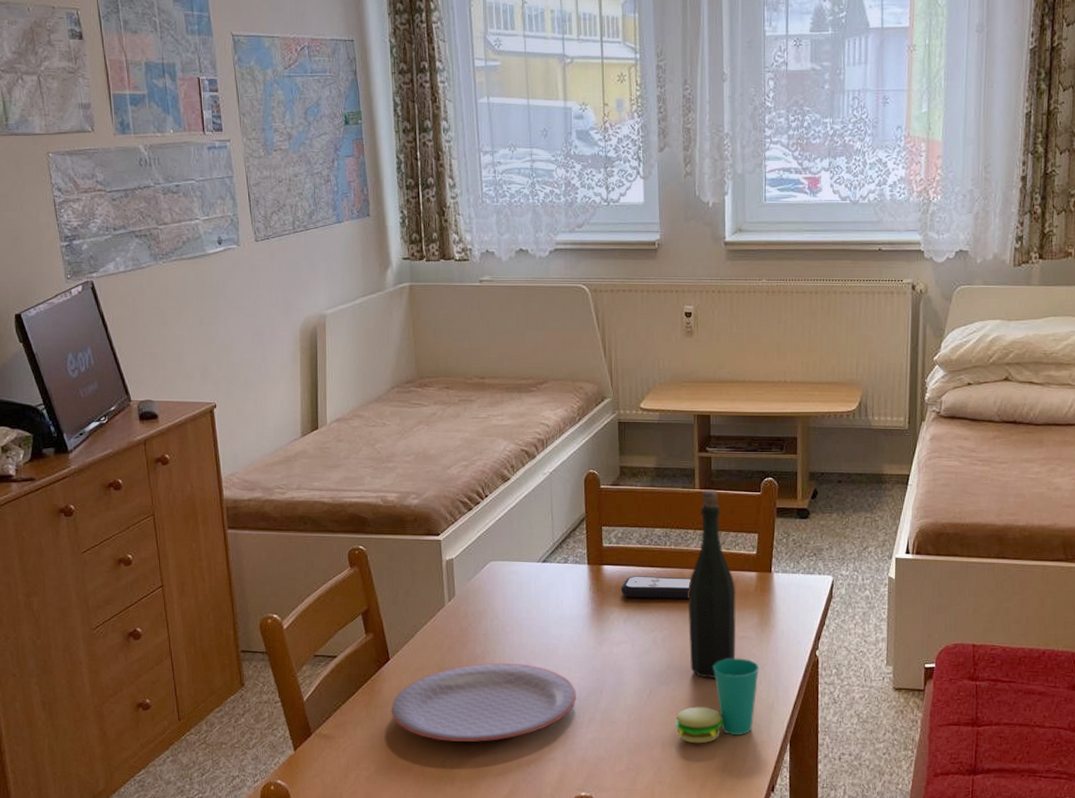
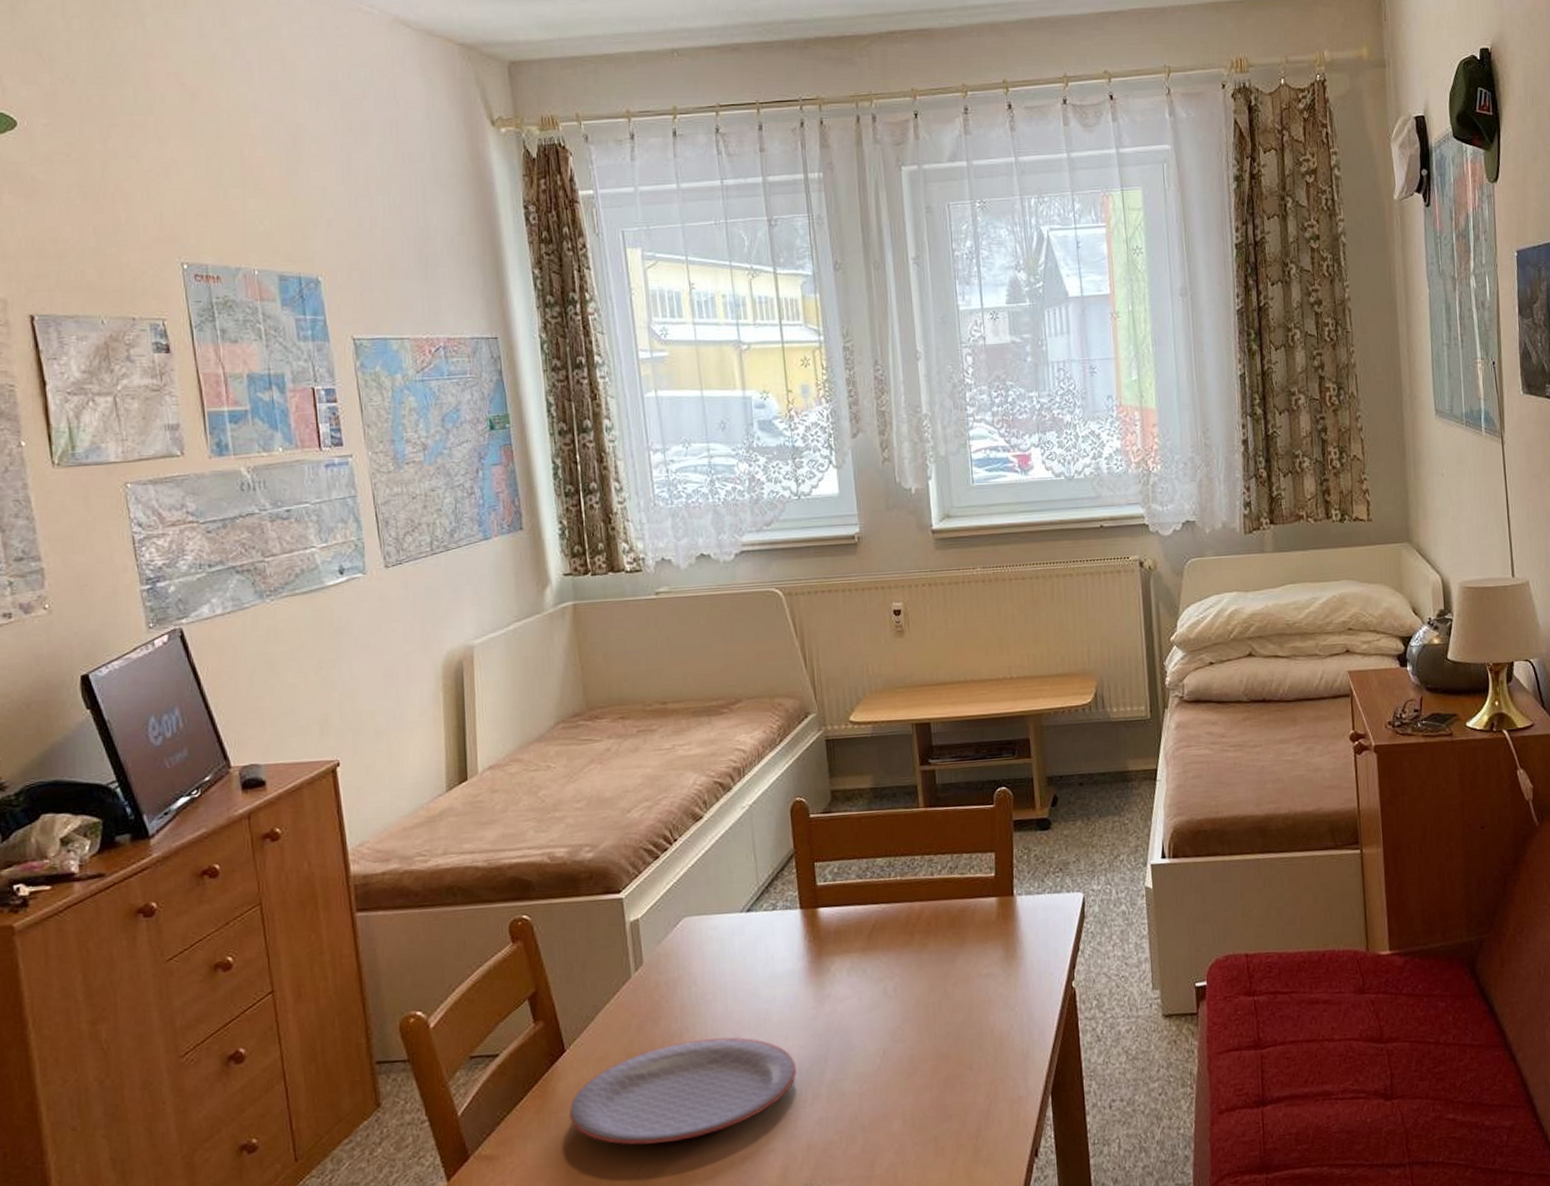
remote control: present [621,576,691,599] -> none [841,912,923,943]
cup: present [674,658,759,744] -> none [915,1000,1009,1110]
bottle: present [688,489,737,678] -> none [919,807,980,1029]

